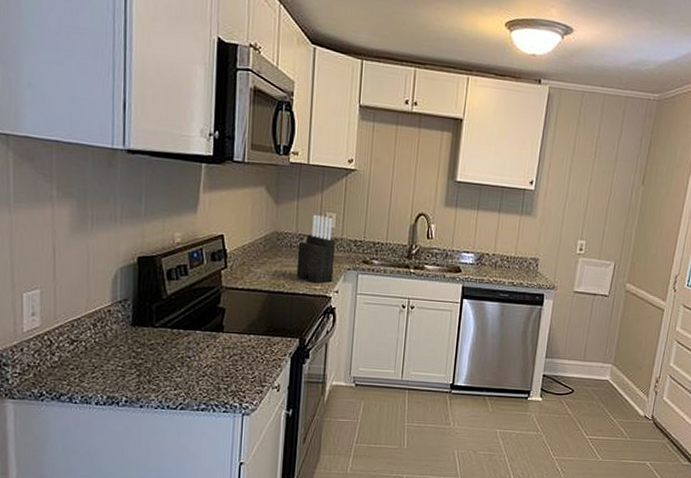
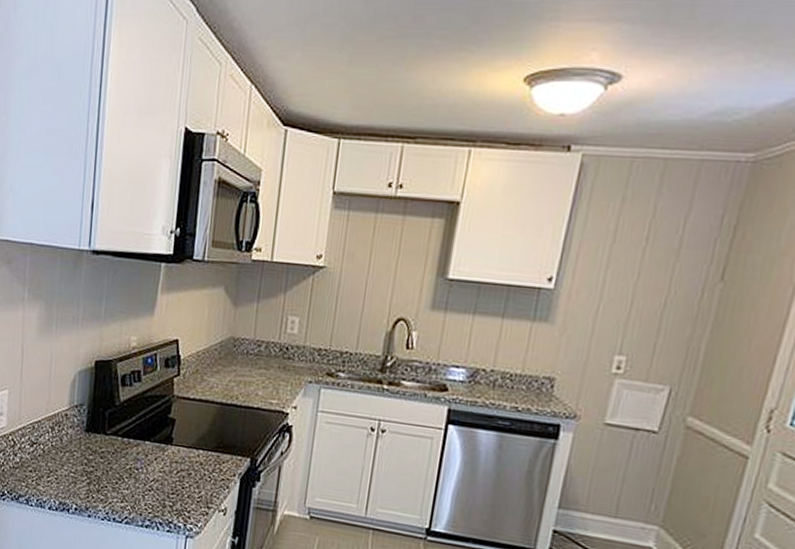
knife block: present [296,214,336,283] -> none [251,318,297,397]

